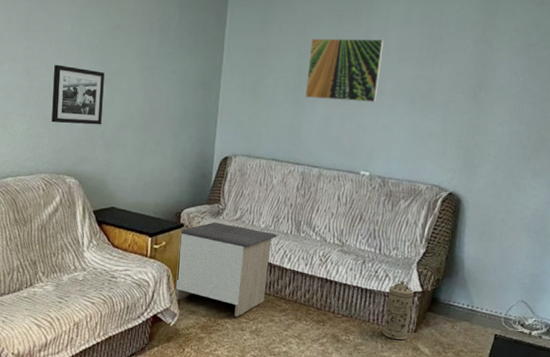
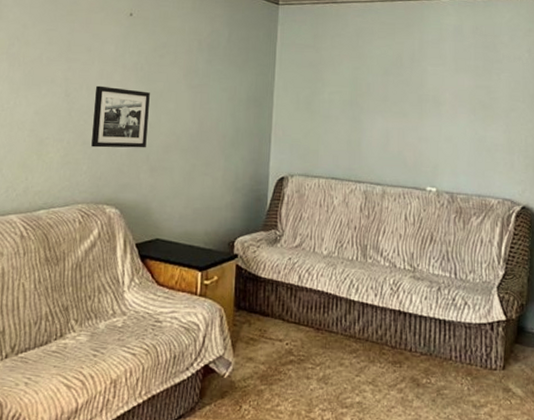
nightstand: present [175,222,277,317] -> none [229,251,342,362]
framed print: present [305,38,384,103] -> none [363,50,439,114]
water filter: present [383,280,414,340] -> none [468,307,498,379]

